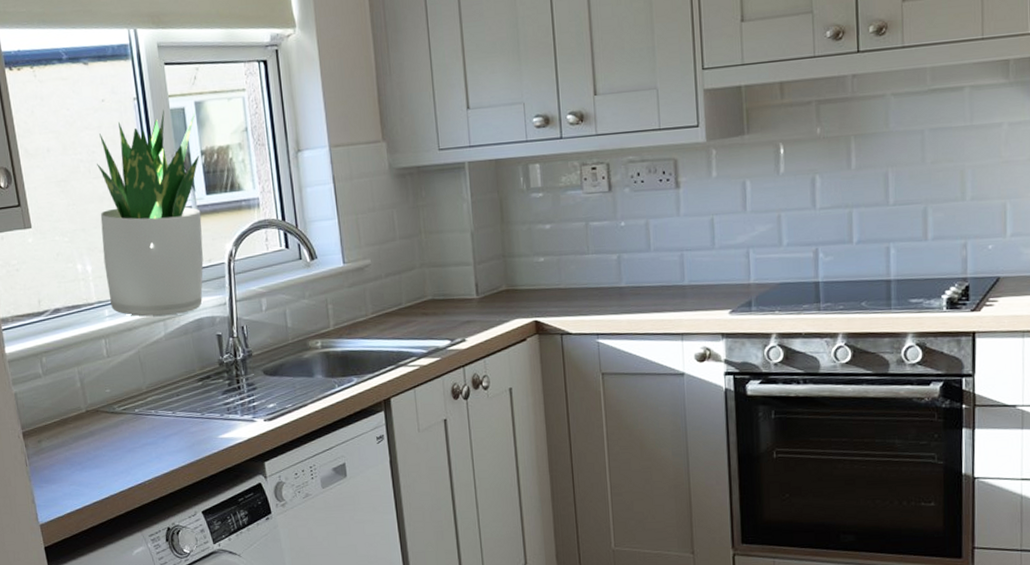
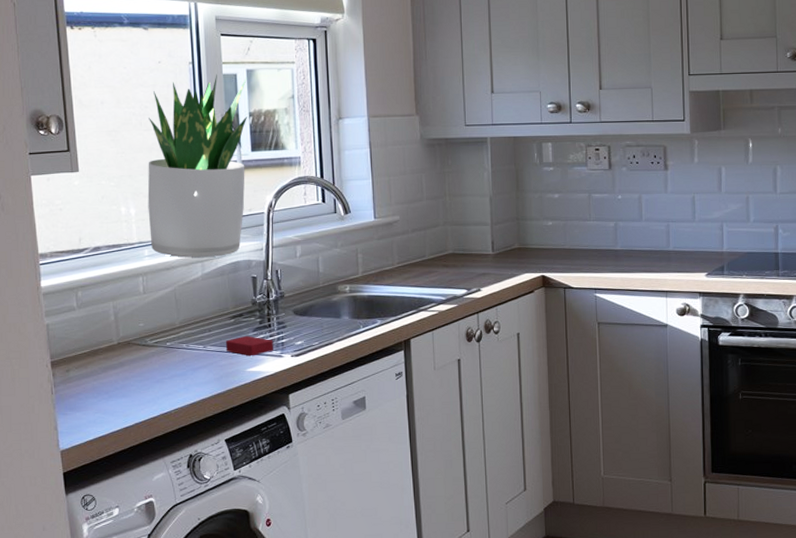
sponge: none [194,400,245,422] -> present [225,336,273,356]

